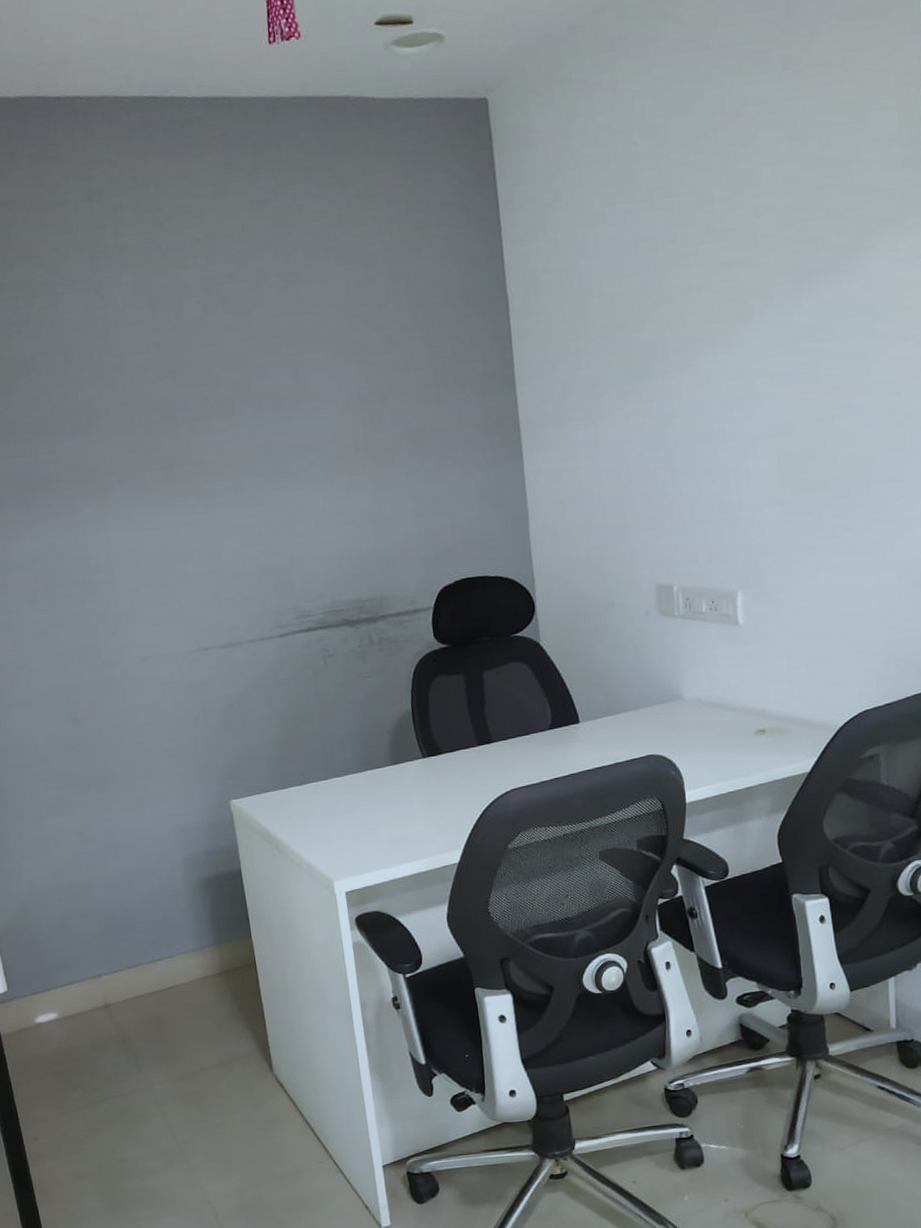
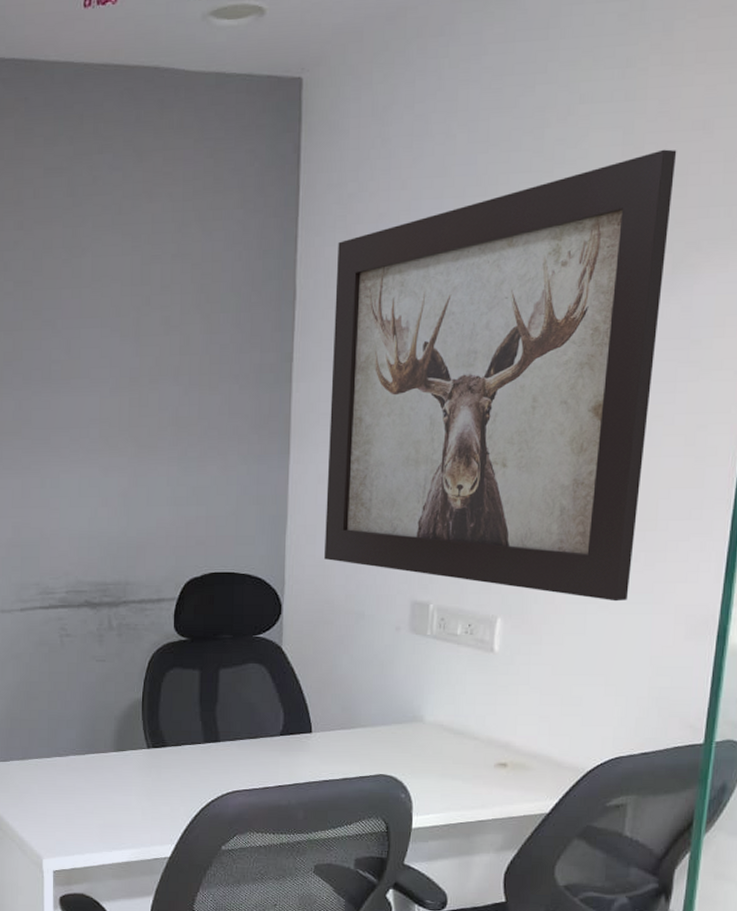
wall art: none [542,142,853,565] -> present [324,149,677,602]

